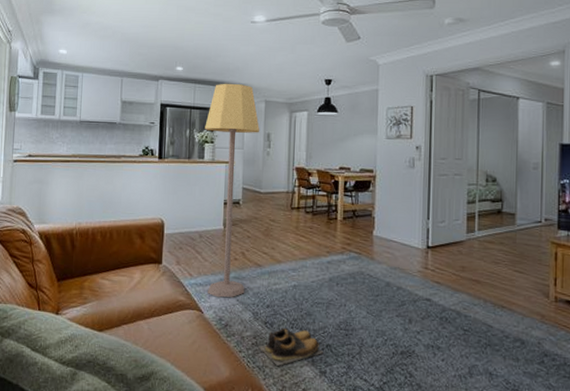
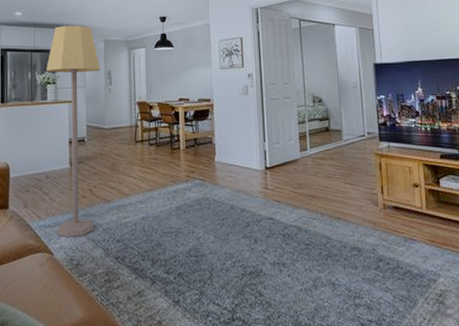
shoes: present [258,328,324,366] -> none [111,261,176,300]

